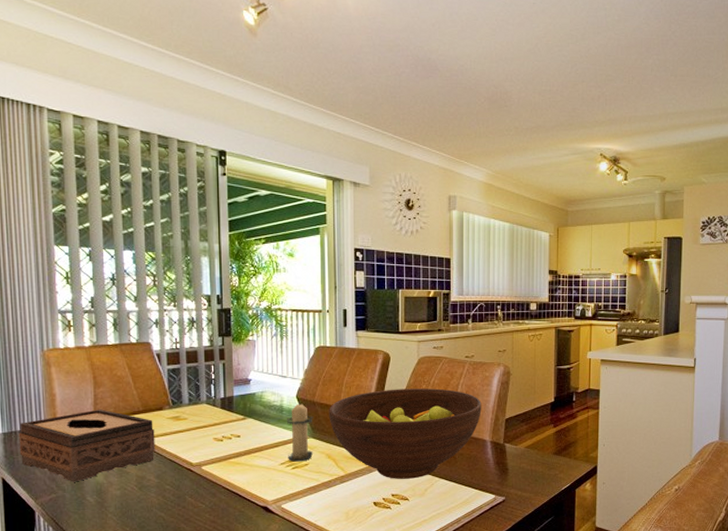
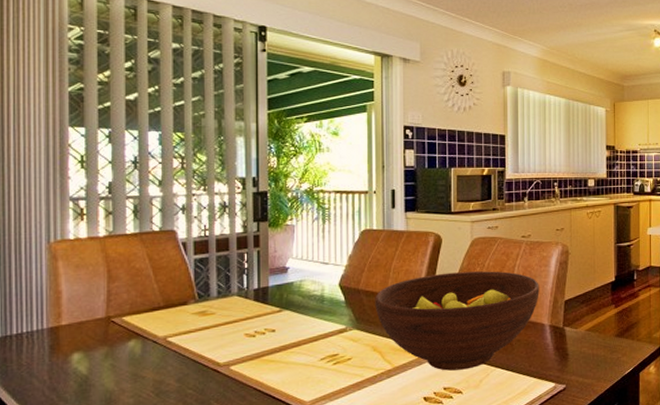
tissue box: present [18,409,155,482] -> none [14,306,177,391]
candle: present [286,400,314,462] -> none [327,288,358,357]

